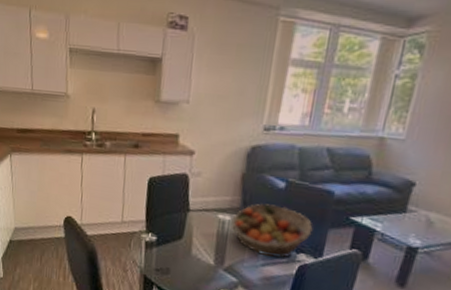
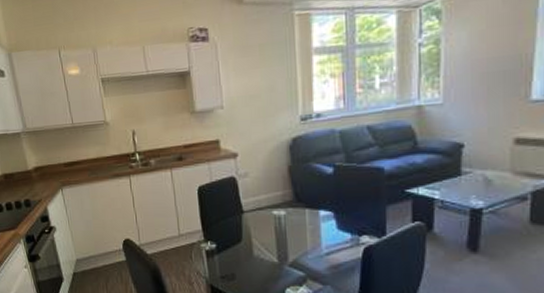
fruit basket: present [231,203,313,258] -> none [287,191,370,245]

